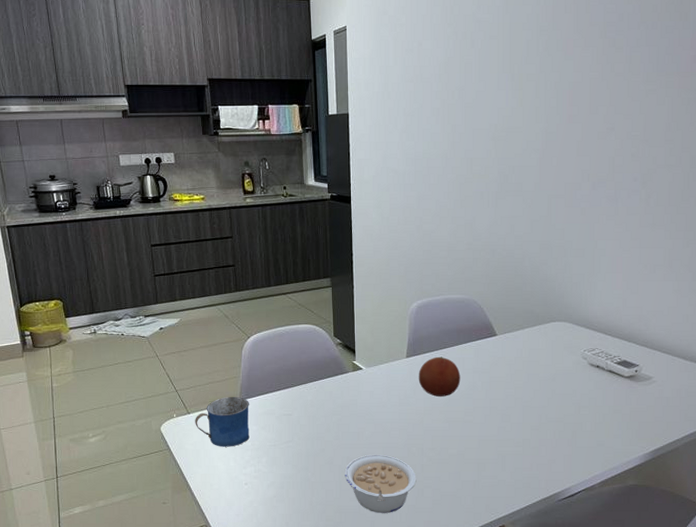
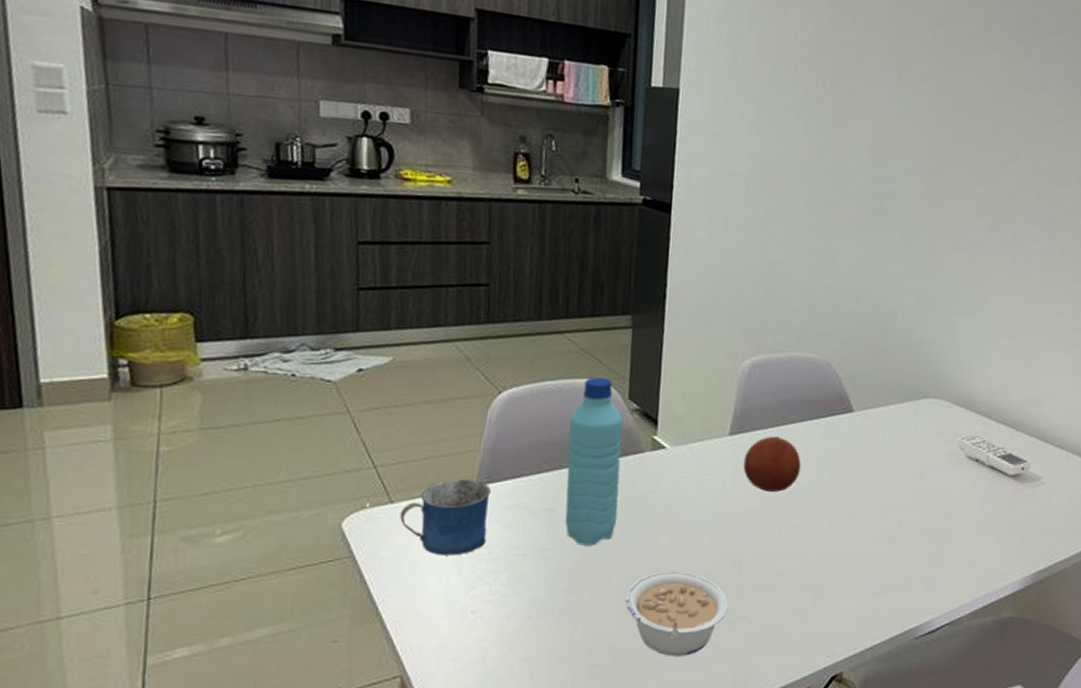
water bottle: none [296,323,334,438] -> present [565,377,623,546]

